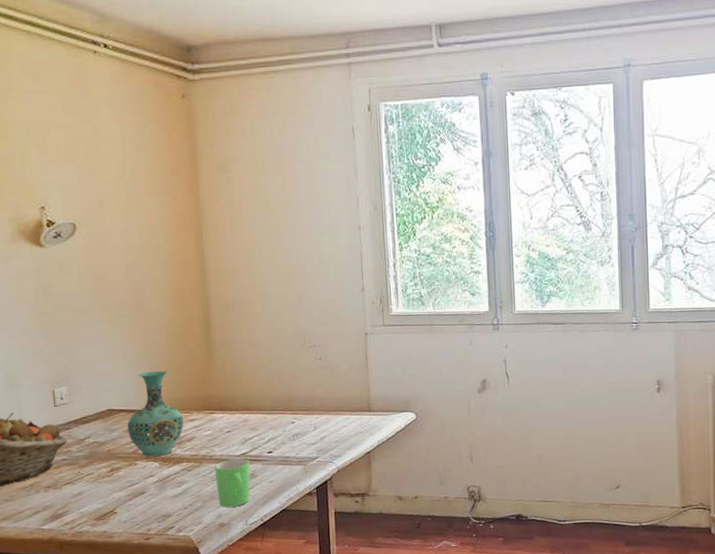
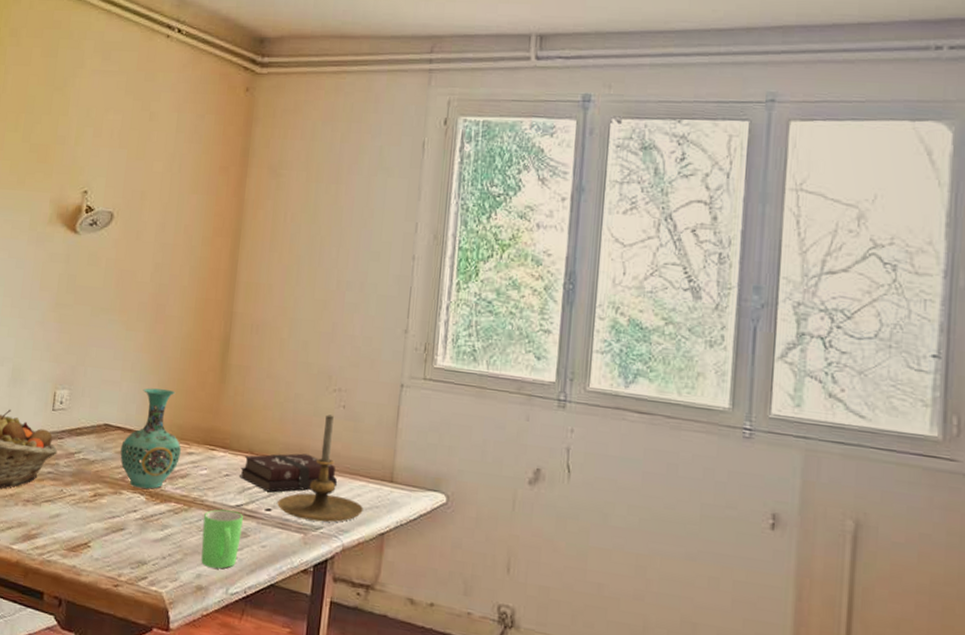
hardback book: none [239,402,325,438] -> present [239,453,338,493]
candle holder: none [277,367,350,454] -> present [277,414,363,522]

